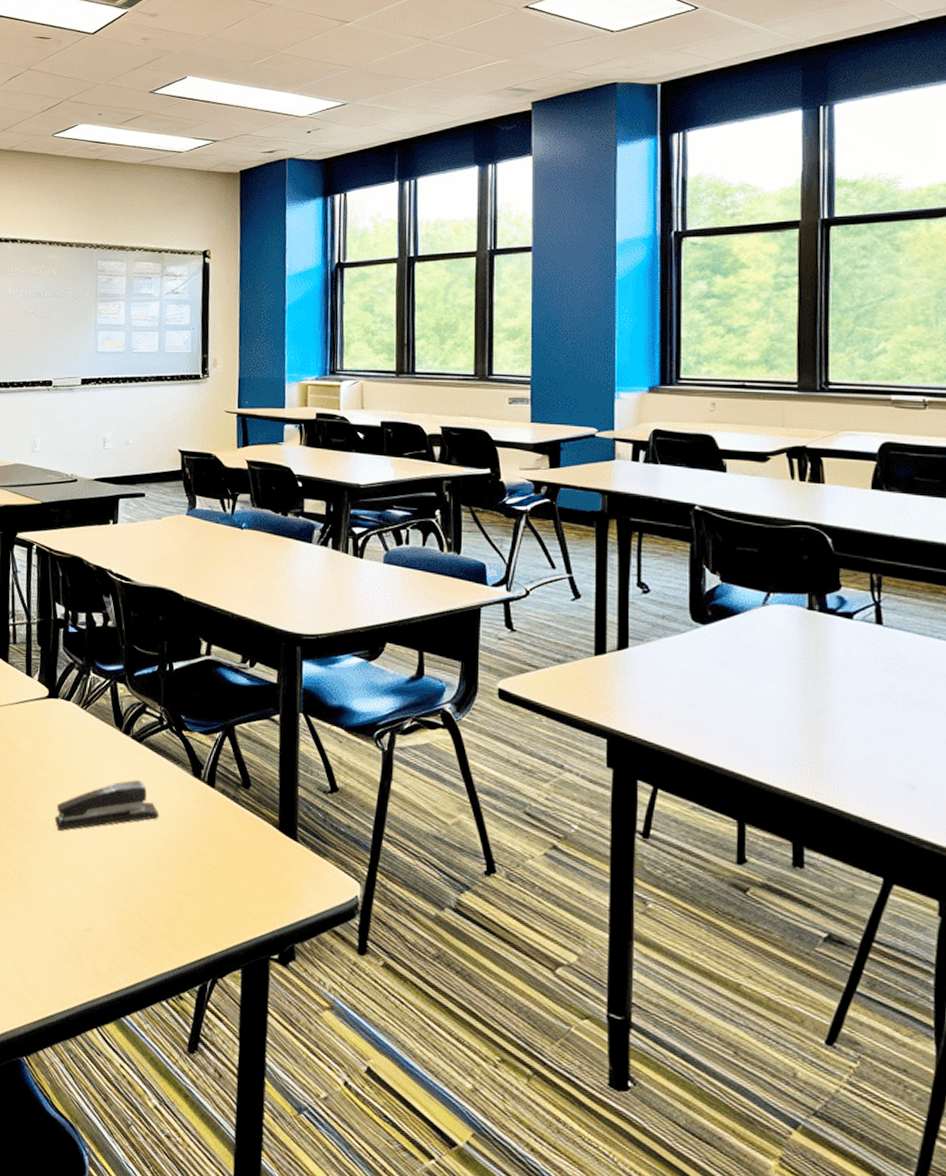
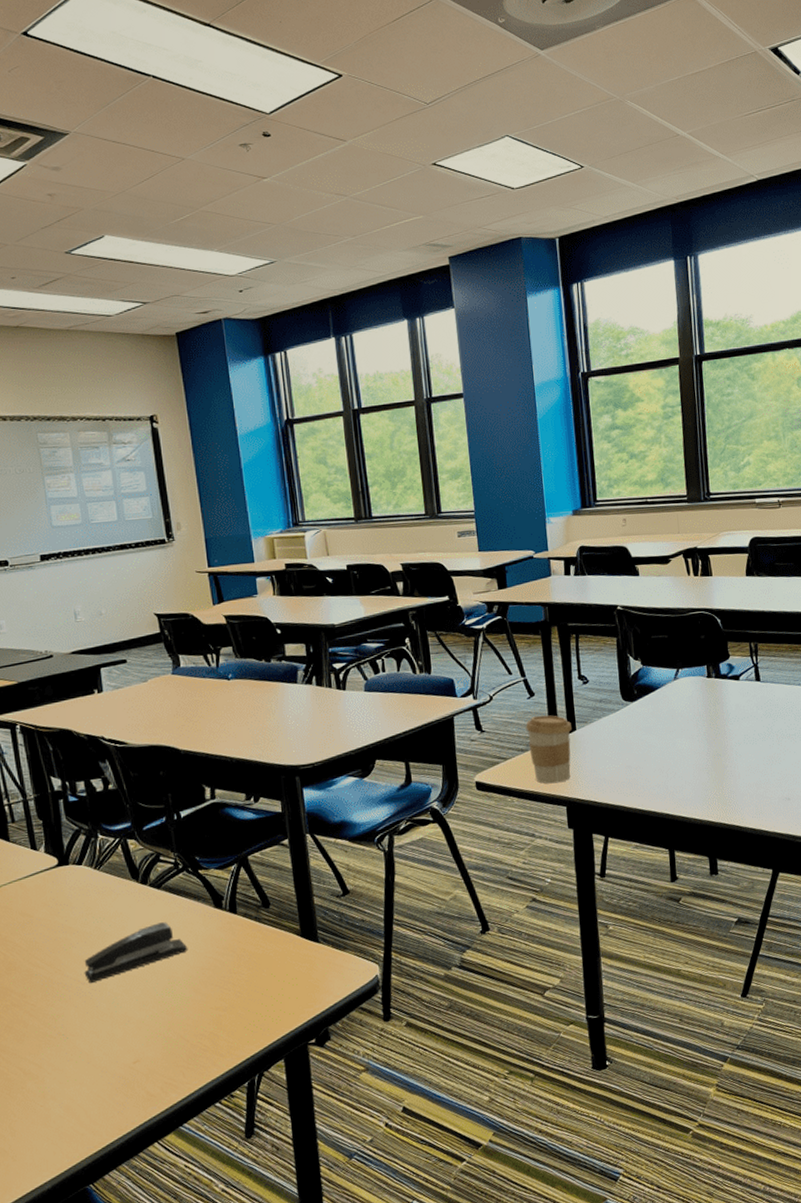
coffee cup: none [566,622,623,709] -> present [526,715,572,784]

